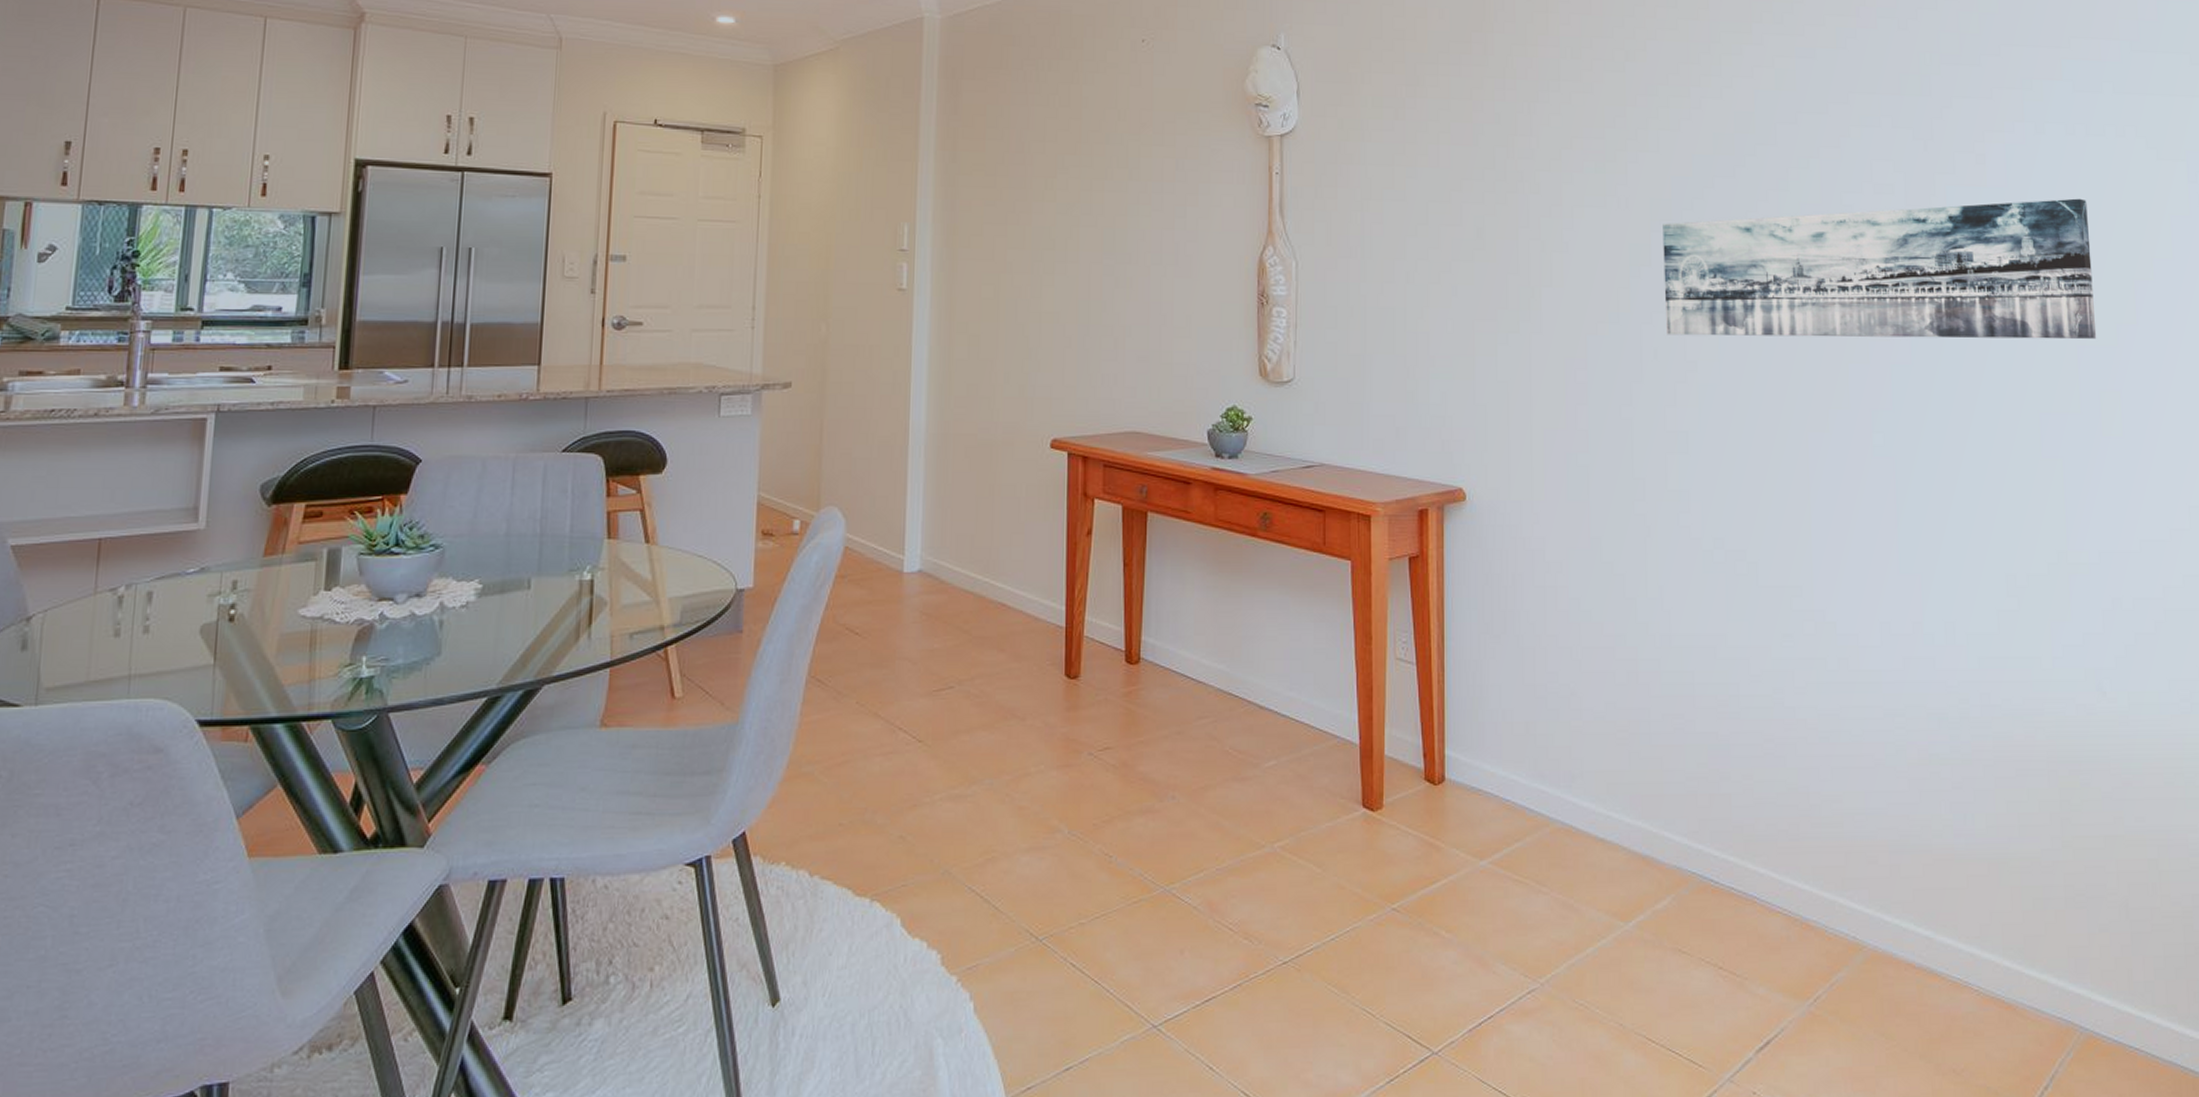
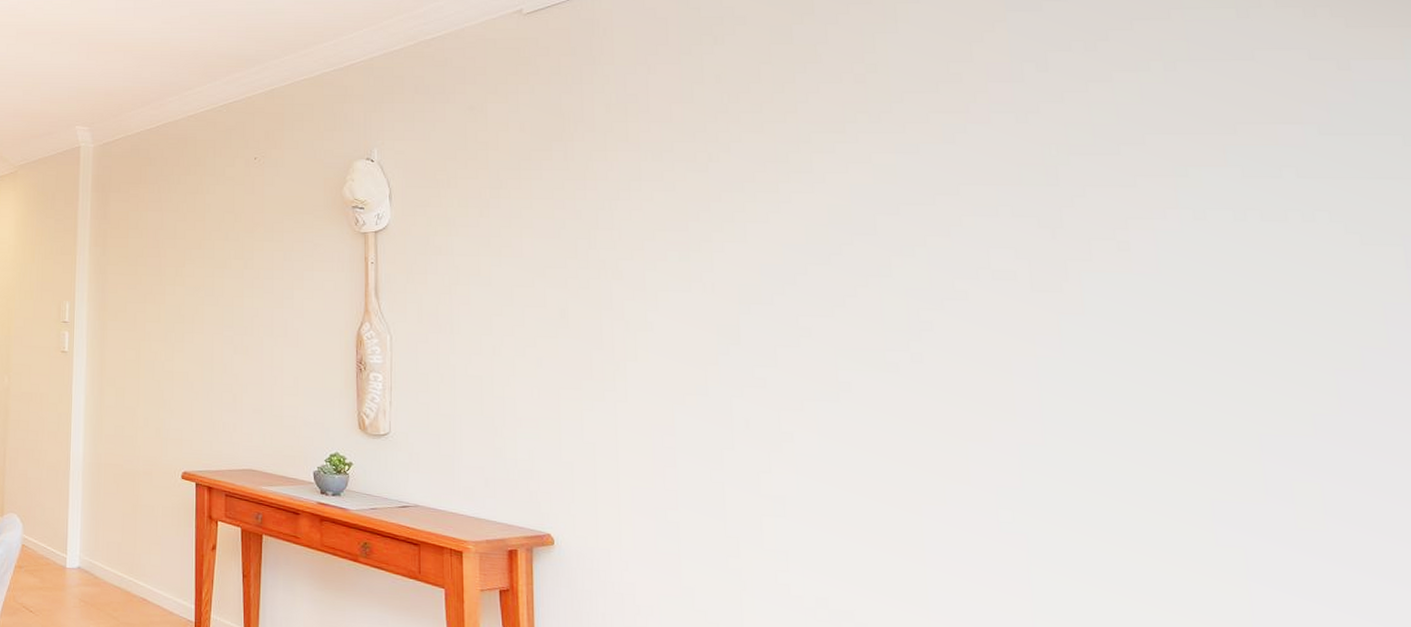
wall art: present [1663,198,2097,339] -> none [752,284,1286,428]

